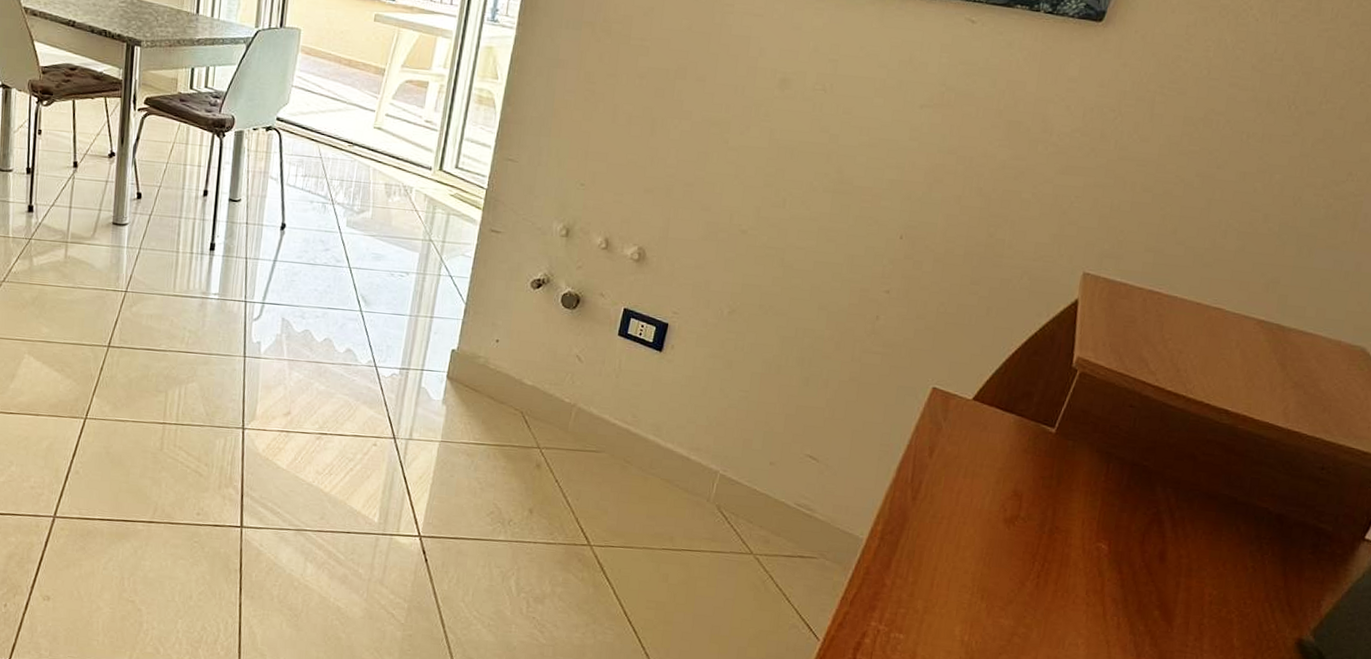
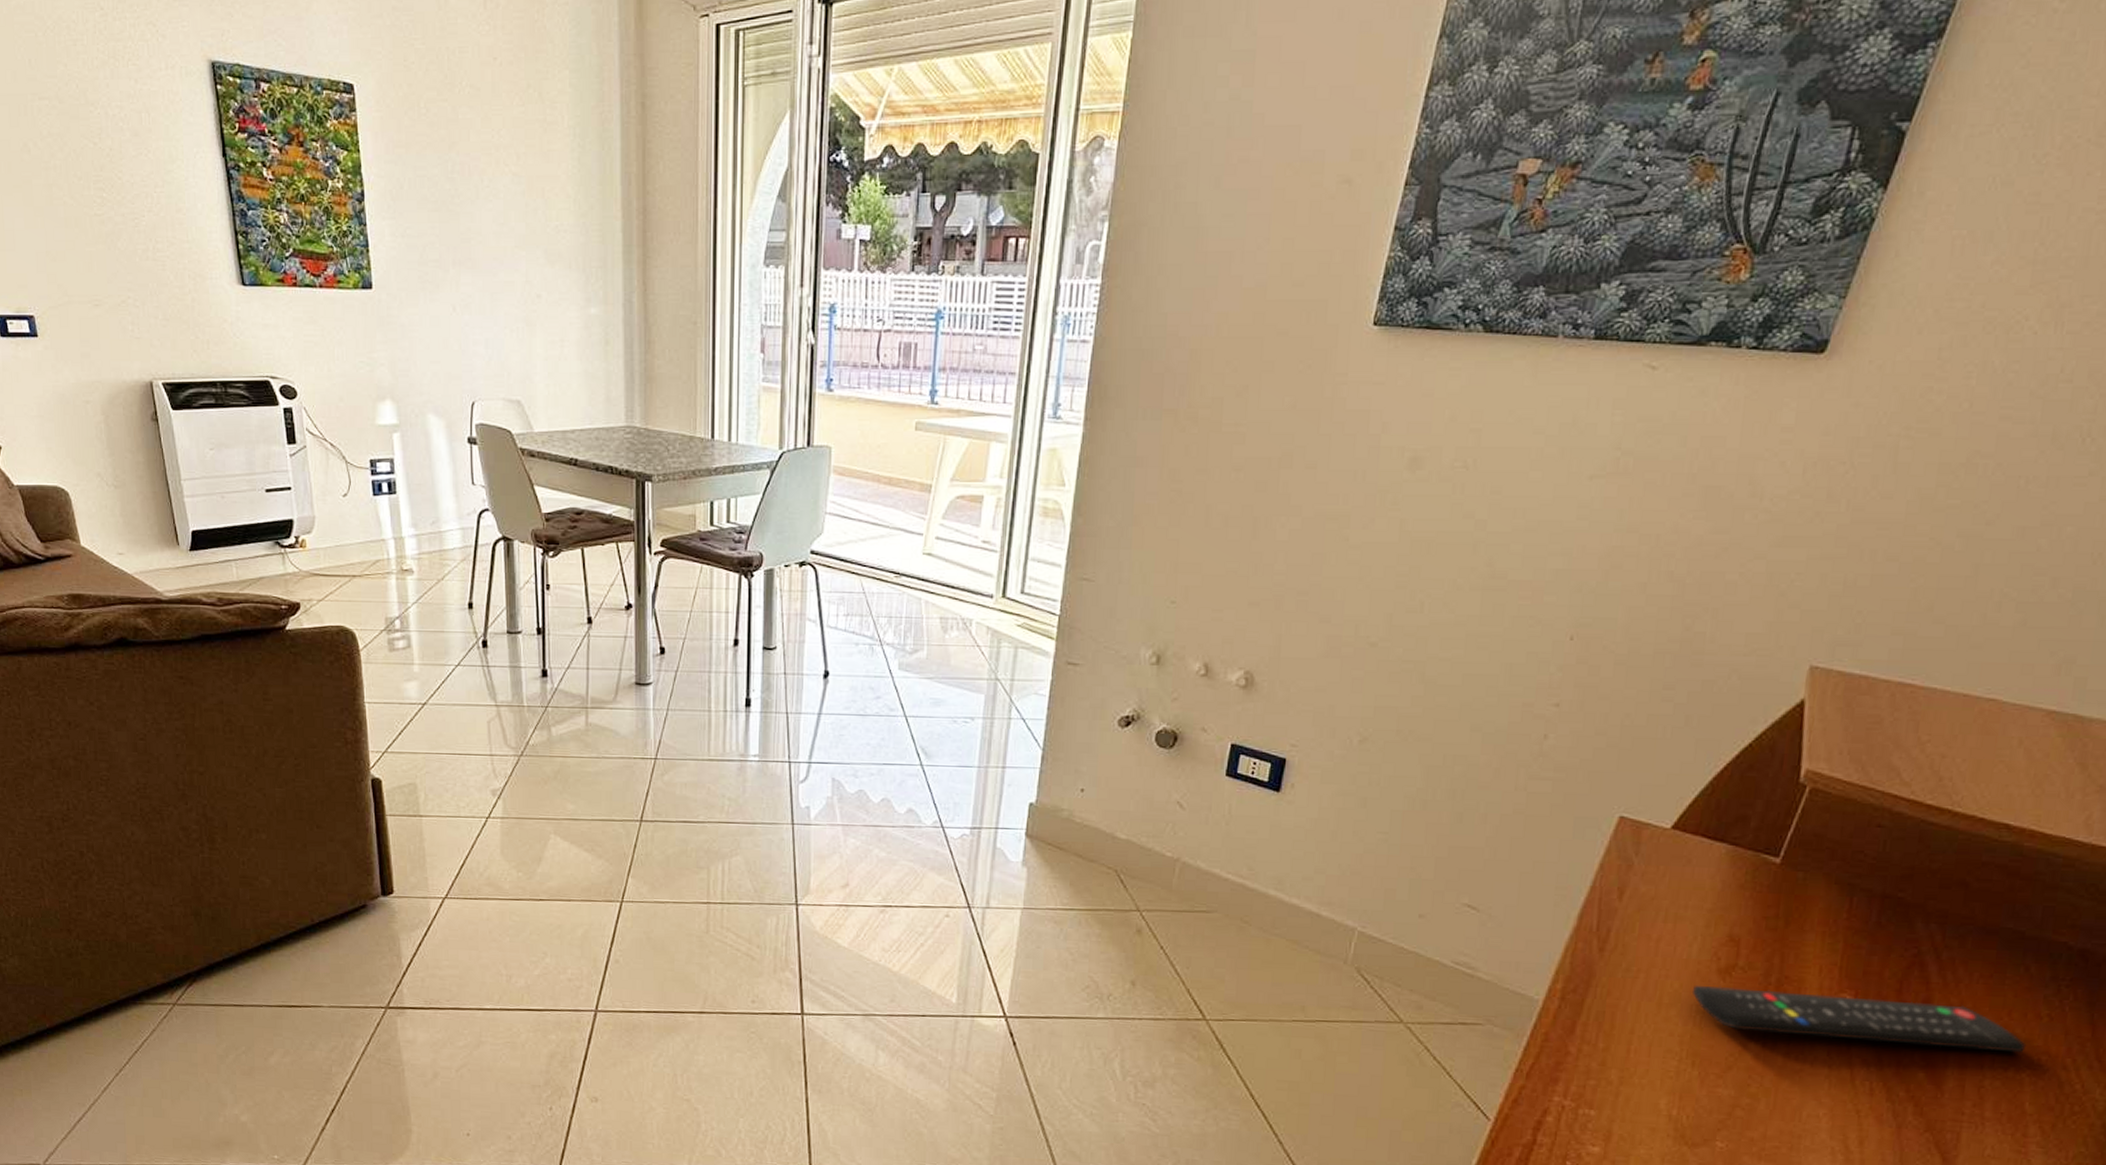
remote control: none [983,532,1236,597] -> present [1691,986,2027,1053]

